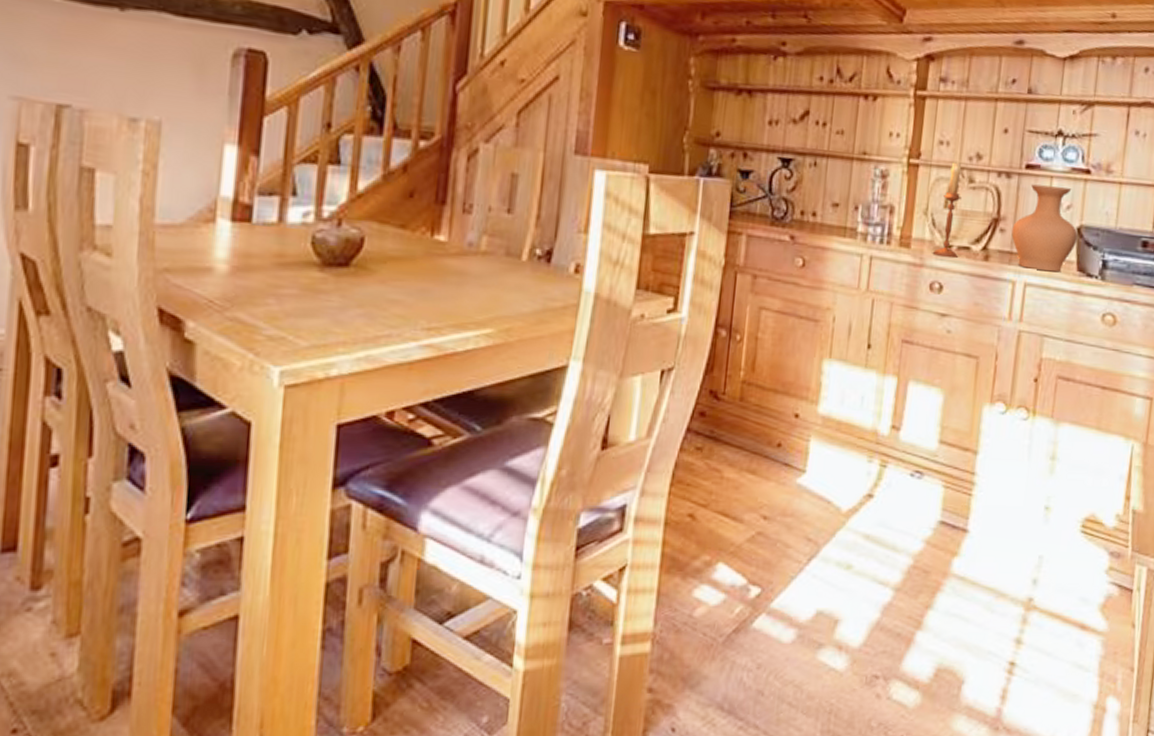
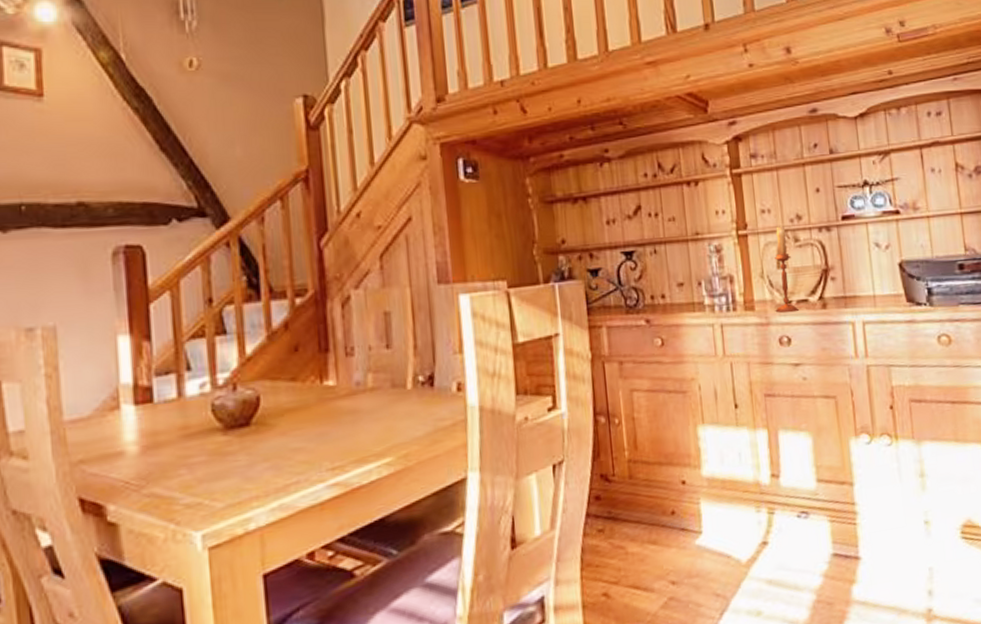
vase: present [1011,184,1078,273] -> none [841,230,902,309]

